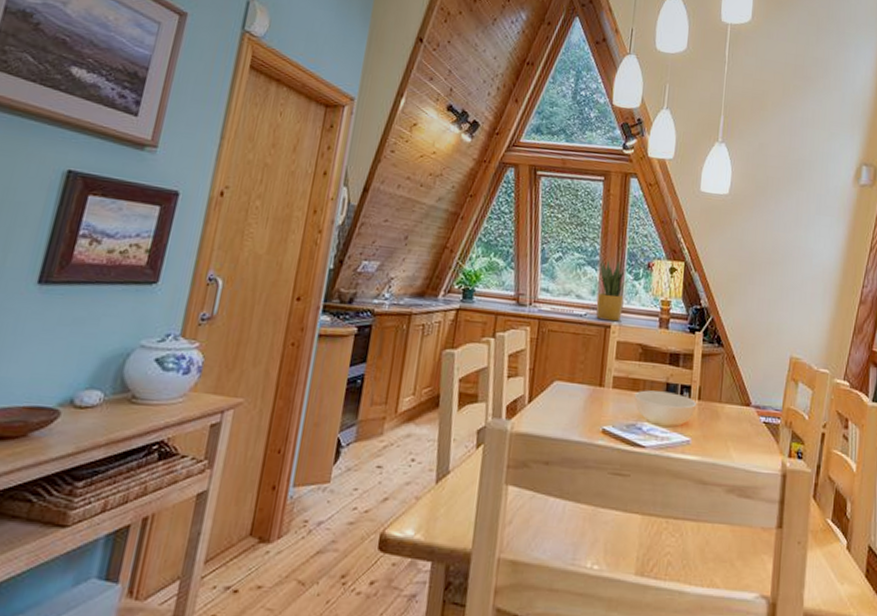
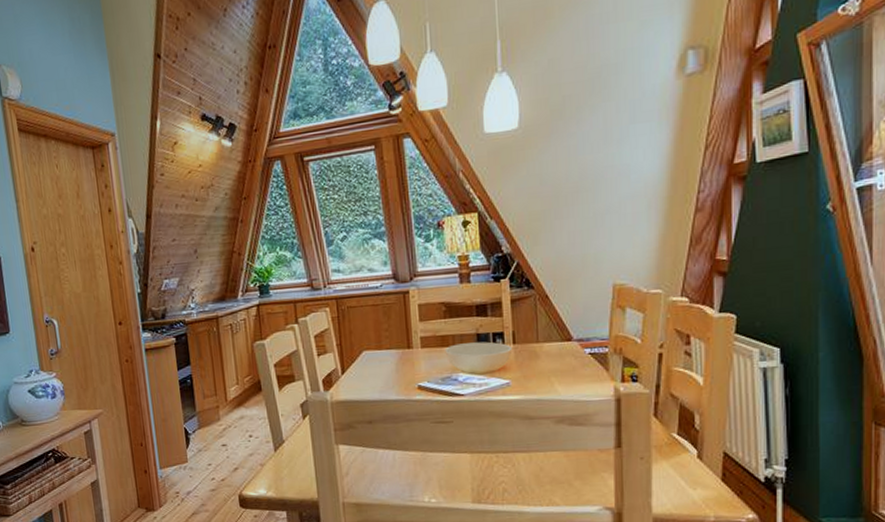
planter: present [596,259,629,322] -> none [385,226,420,288]

